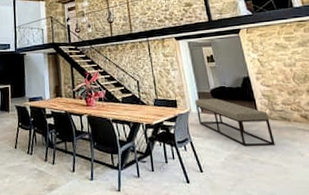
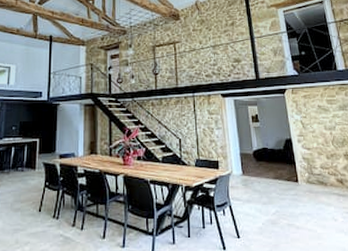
bench: present [195,98,275,146] -> none [237,160,312,211]

